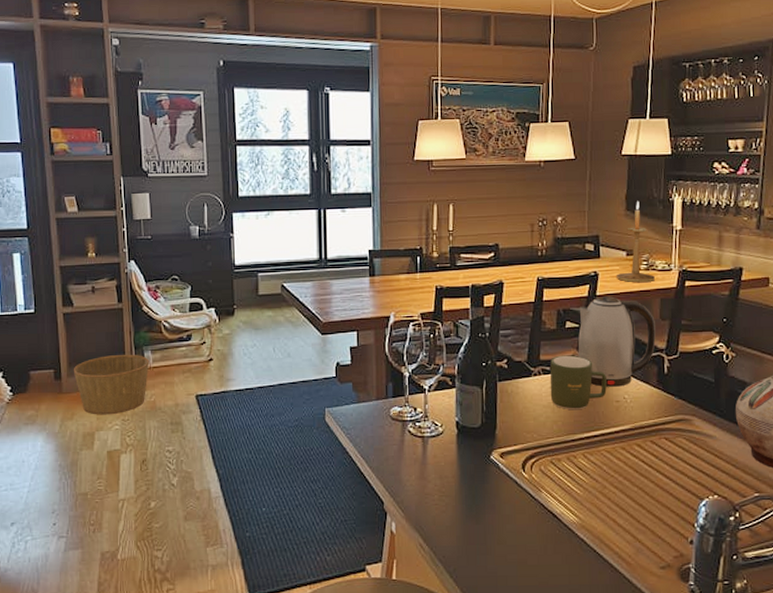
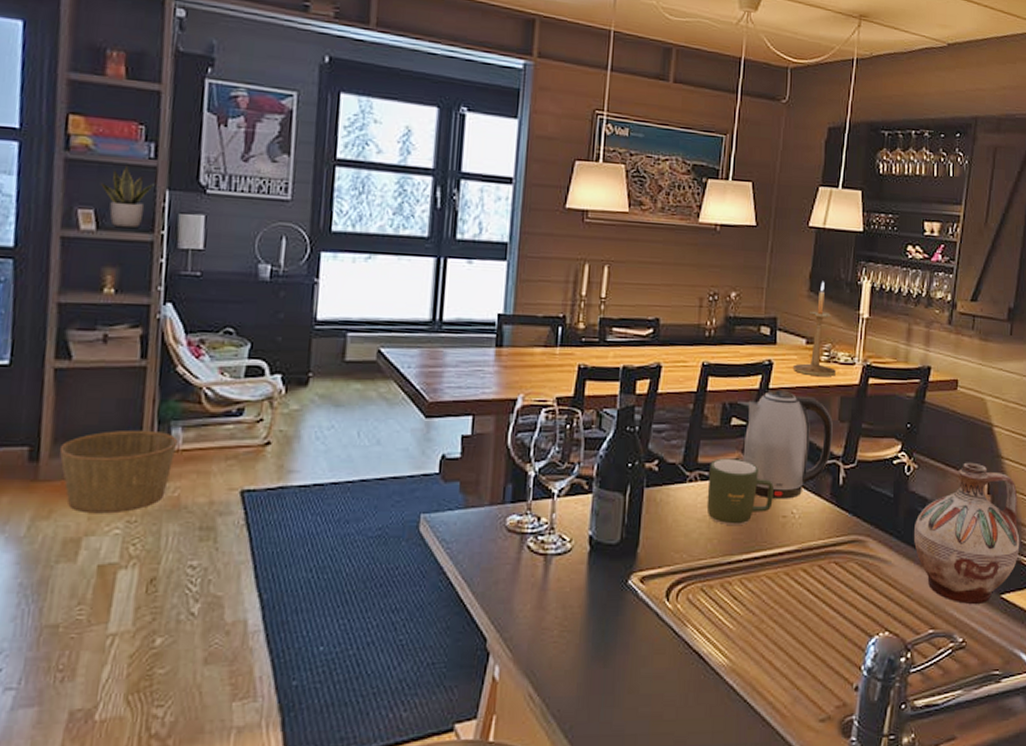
potted plant: none [78,162,114,208] -> present [101,166,157,229]

